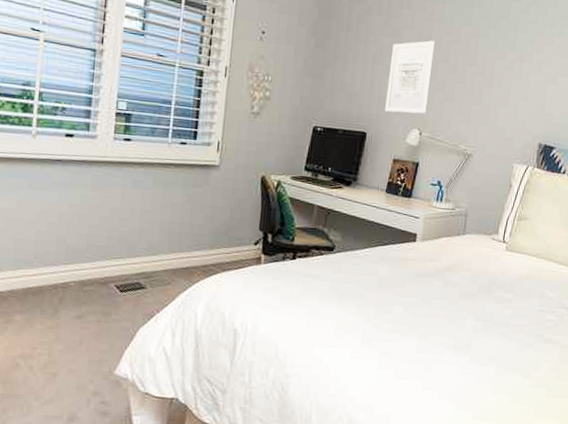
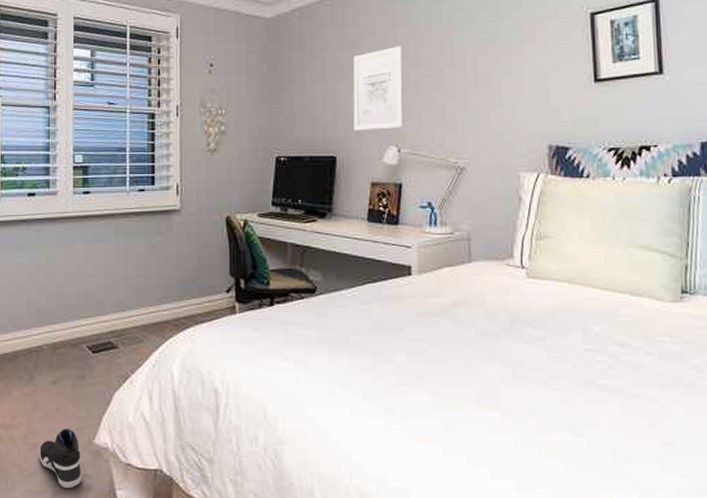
sneaker: none [57,360,100,414] -> present [38,429,82,488]

